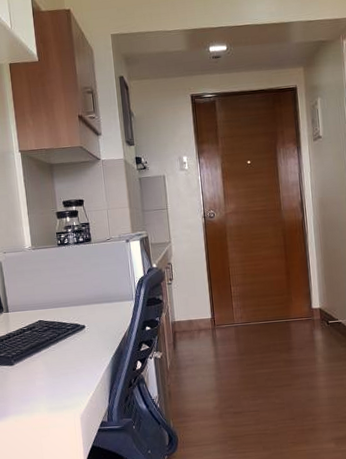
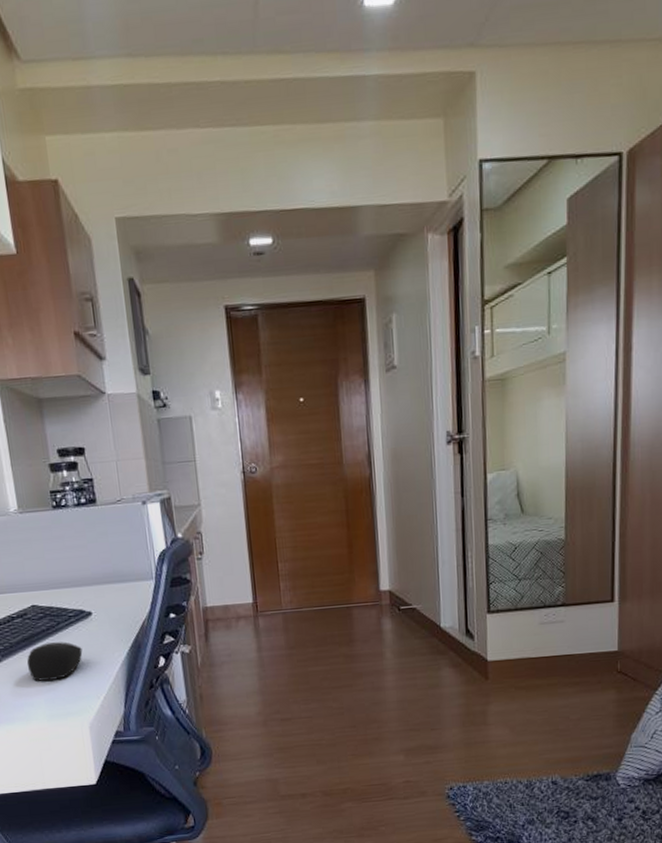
computer mouse: none [33,349,77,381] -> present [27,641,83,681]

